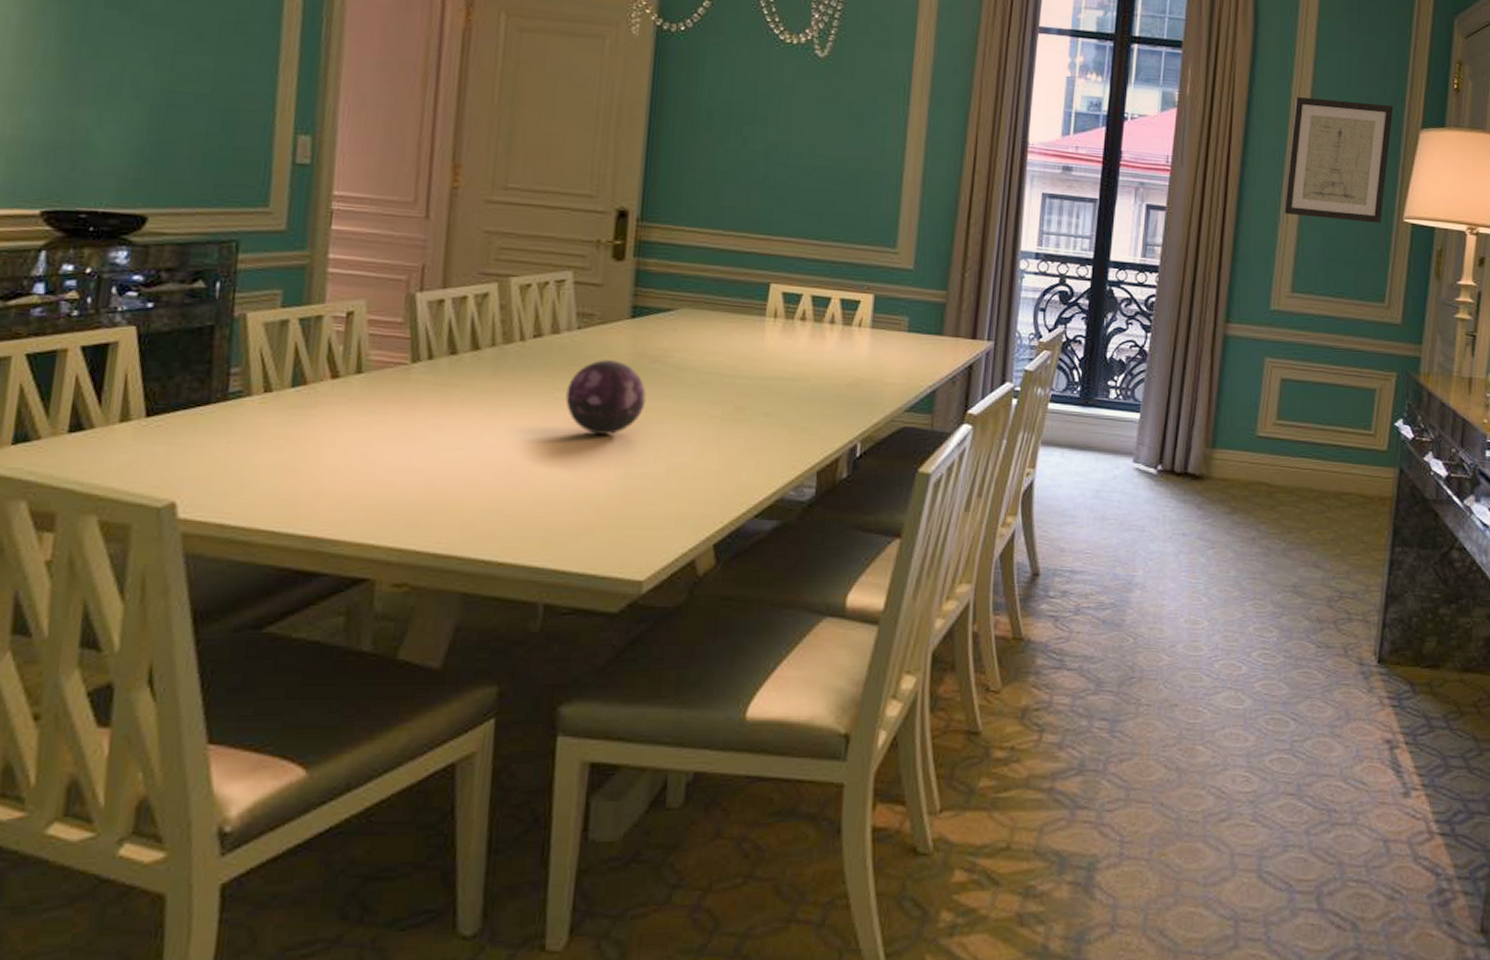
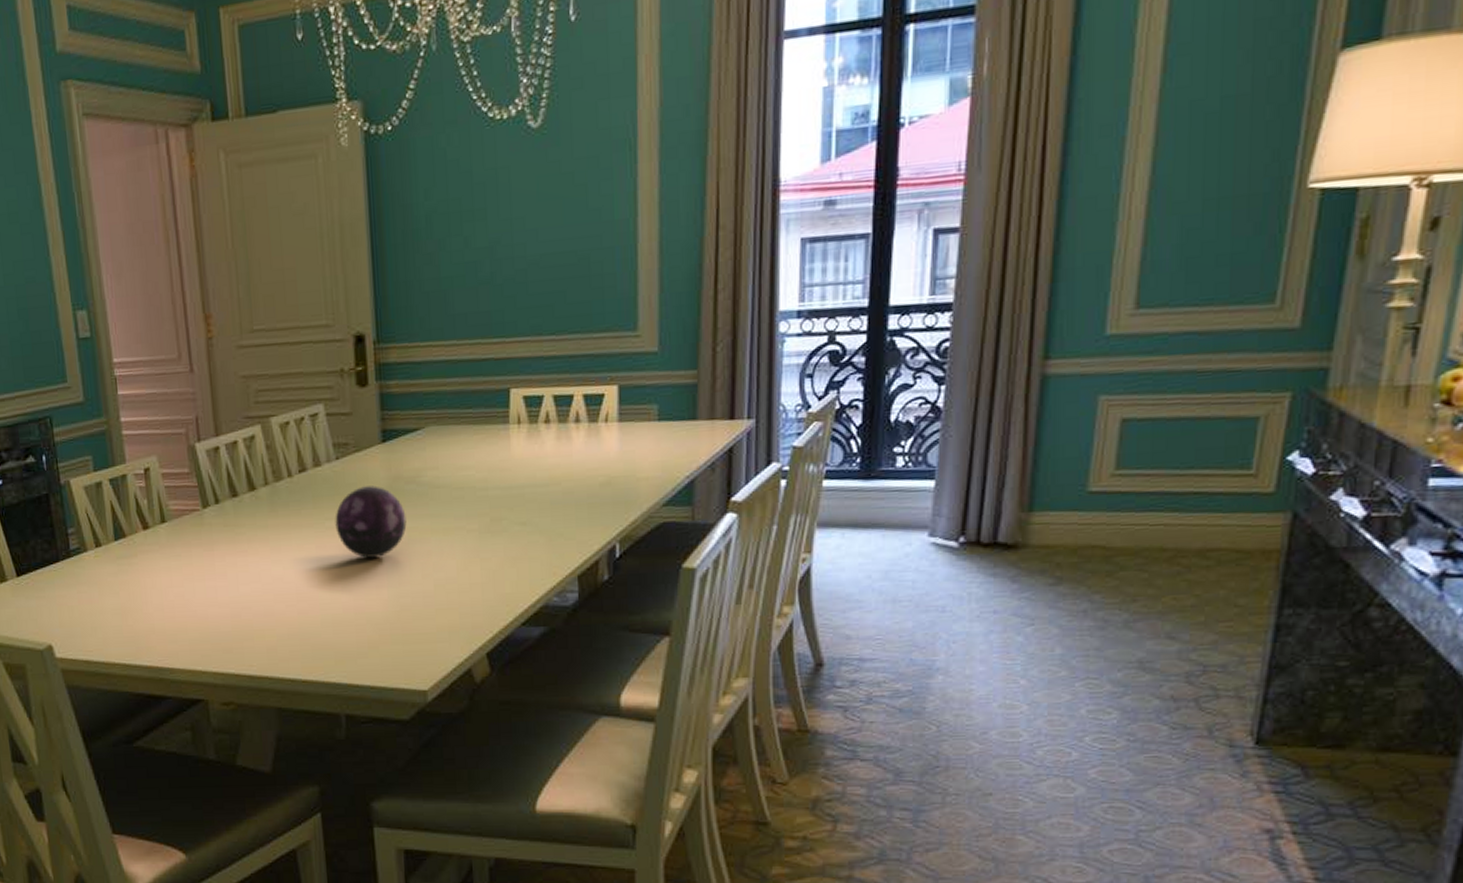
wall art: present [1284,97,1394,224] -> none [1125,25,1296,208]

